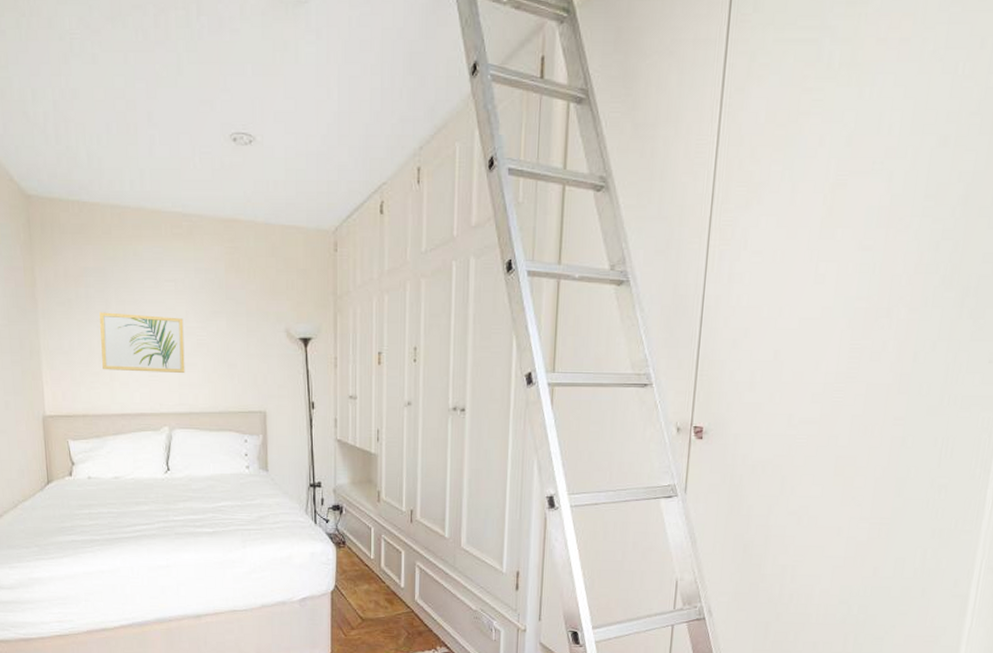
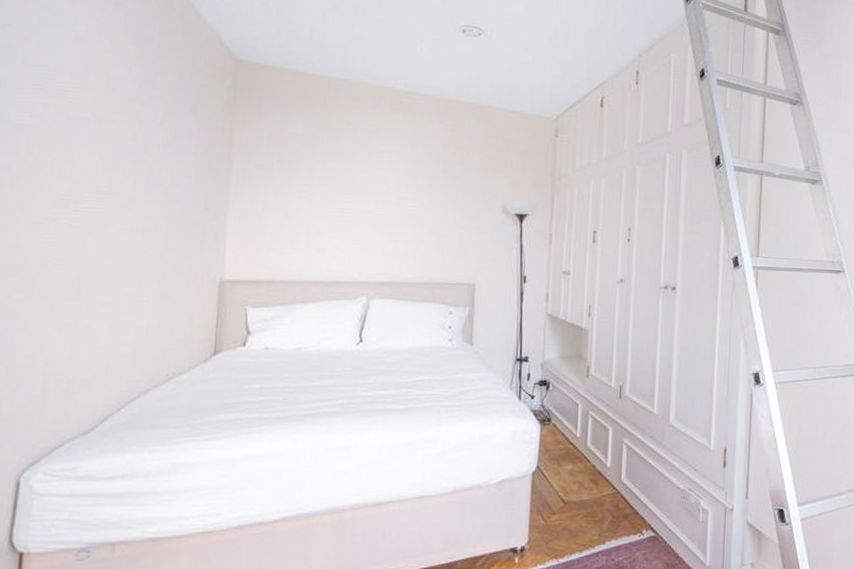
wall art: present [100,312,185,373] -> none [298,177,395,242]

